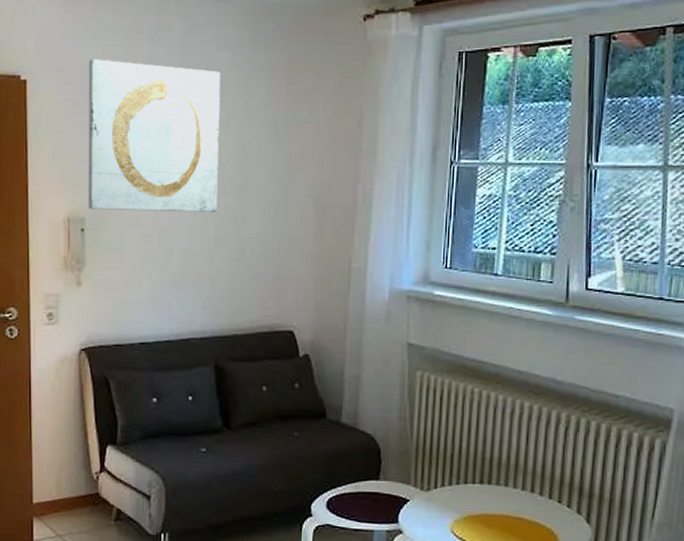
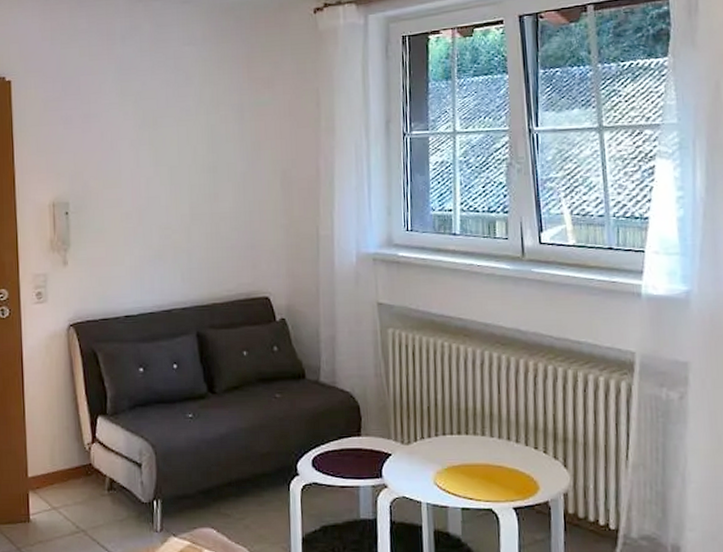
wall art: present [88,59,220,212] -> none [66,59,191,195]

